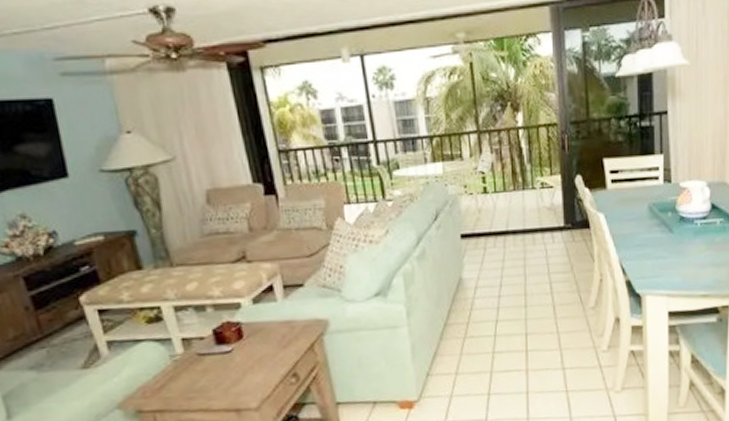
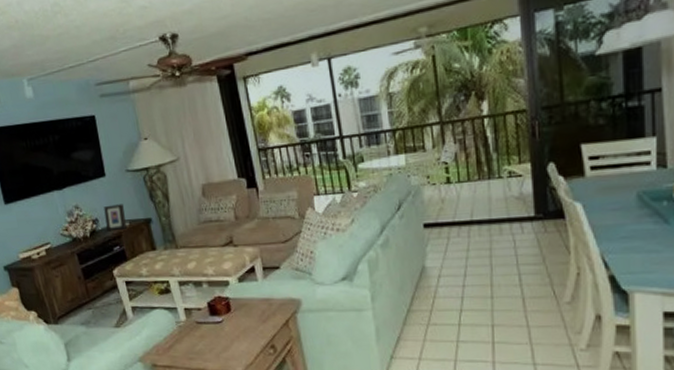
picture frame: none [65,212,100,248] -> present [104,204,127,232]

